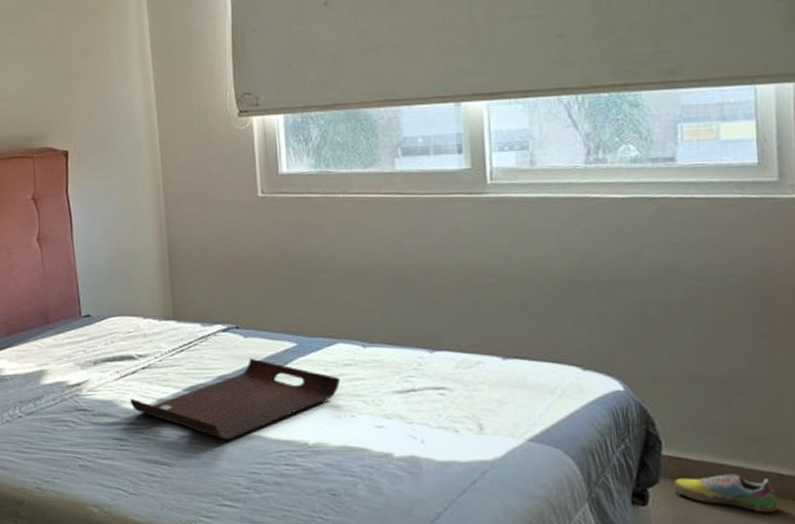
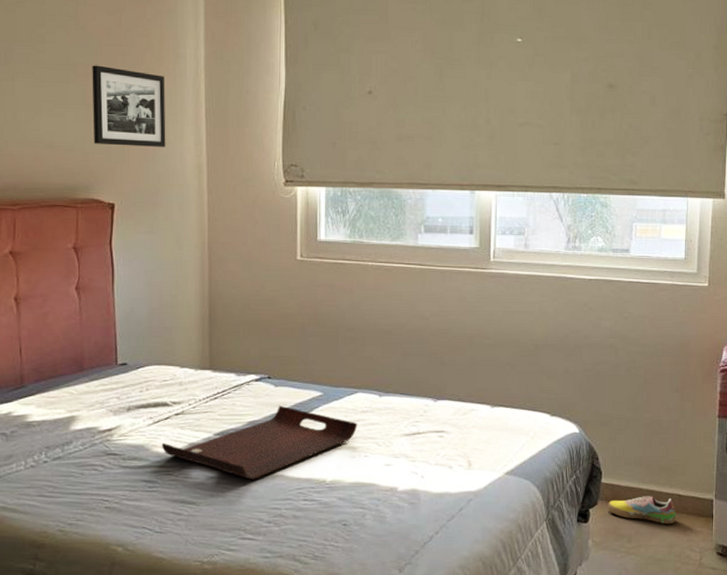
picture frame: none [38,12,114,92] -> present [92,65,166,147]

